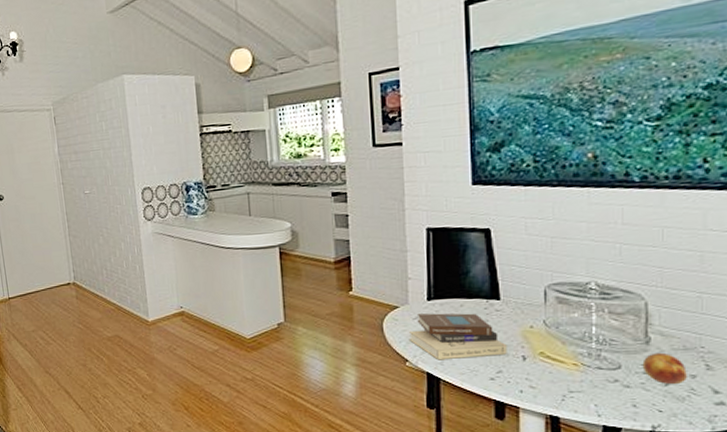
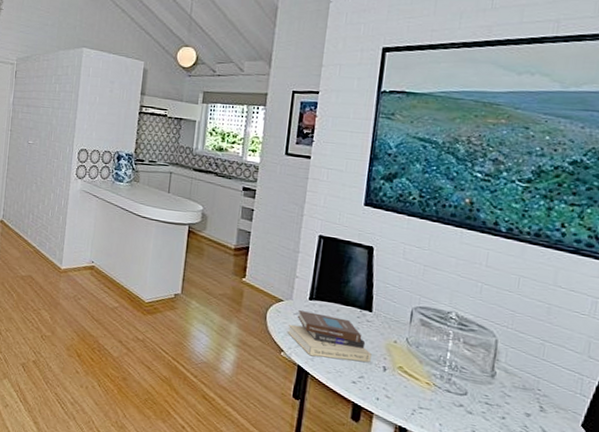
fruit: present [642,352,687,385] -> none [485,386,523,420]

